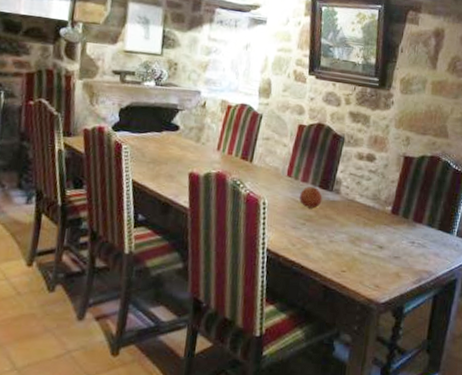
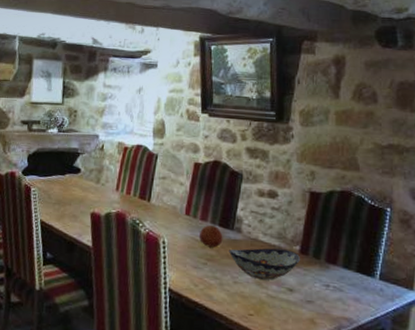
decorative bowl: none [327,208,391,239] -> present [229,248,300,280]

